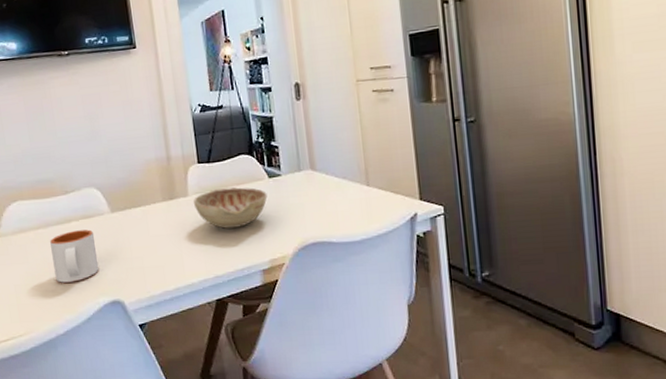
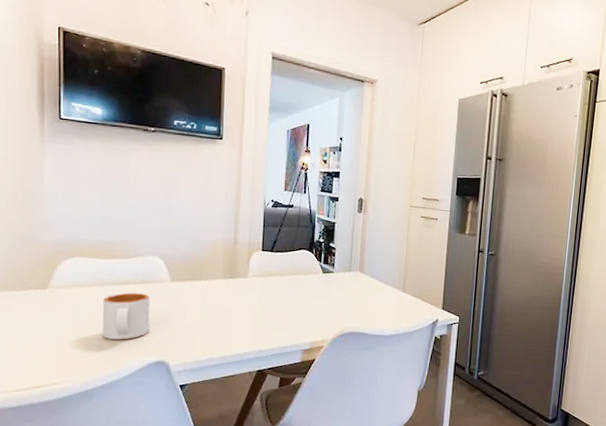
decorative bowl: present [194,187,268,229] -> none [252,275,319,311]

